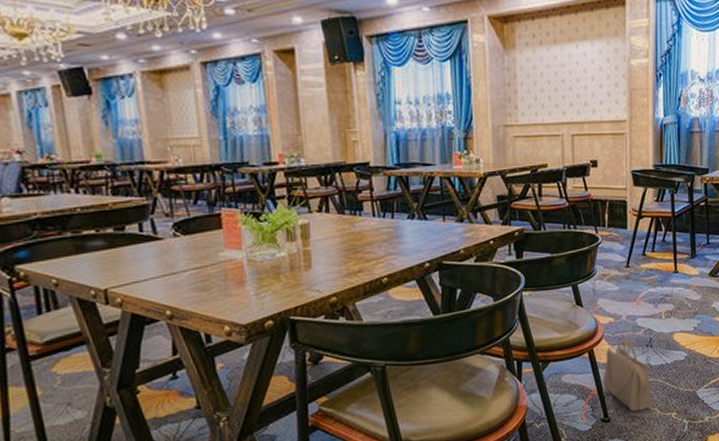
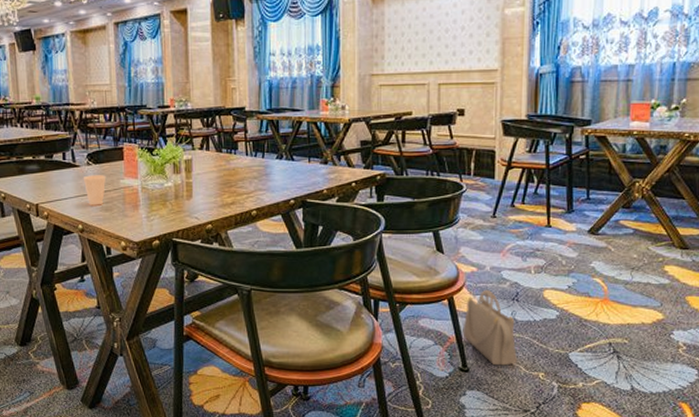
cup: none [168,248,201,286] -> present [83,175,107,206]

